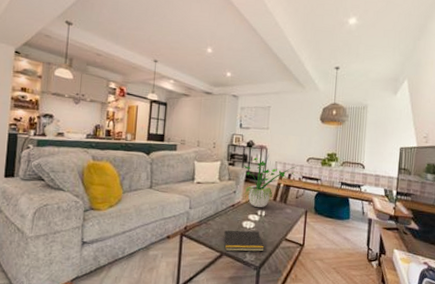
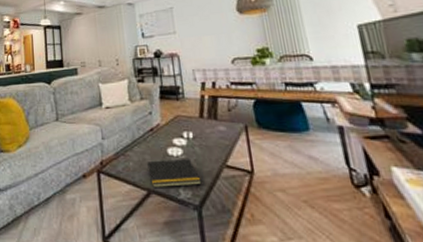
potted plant: present [243,154,298,208] -> none [154,62,222,129]

